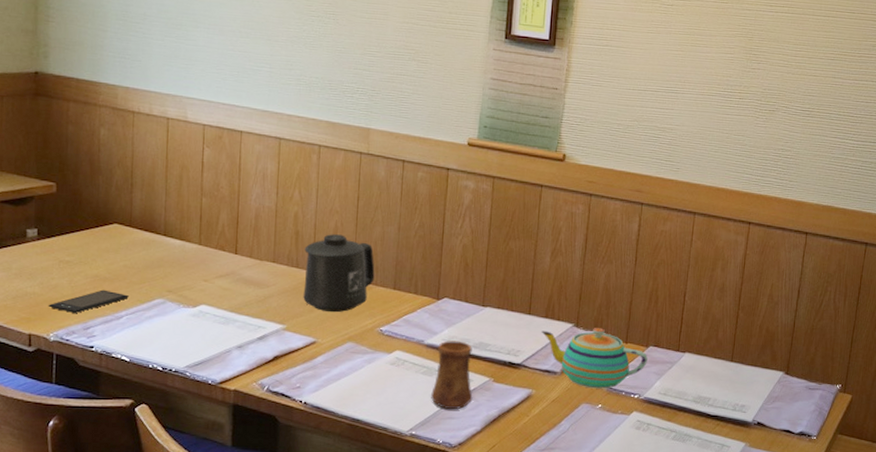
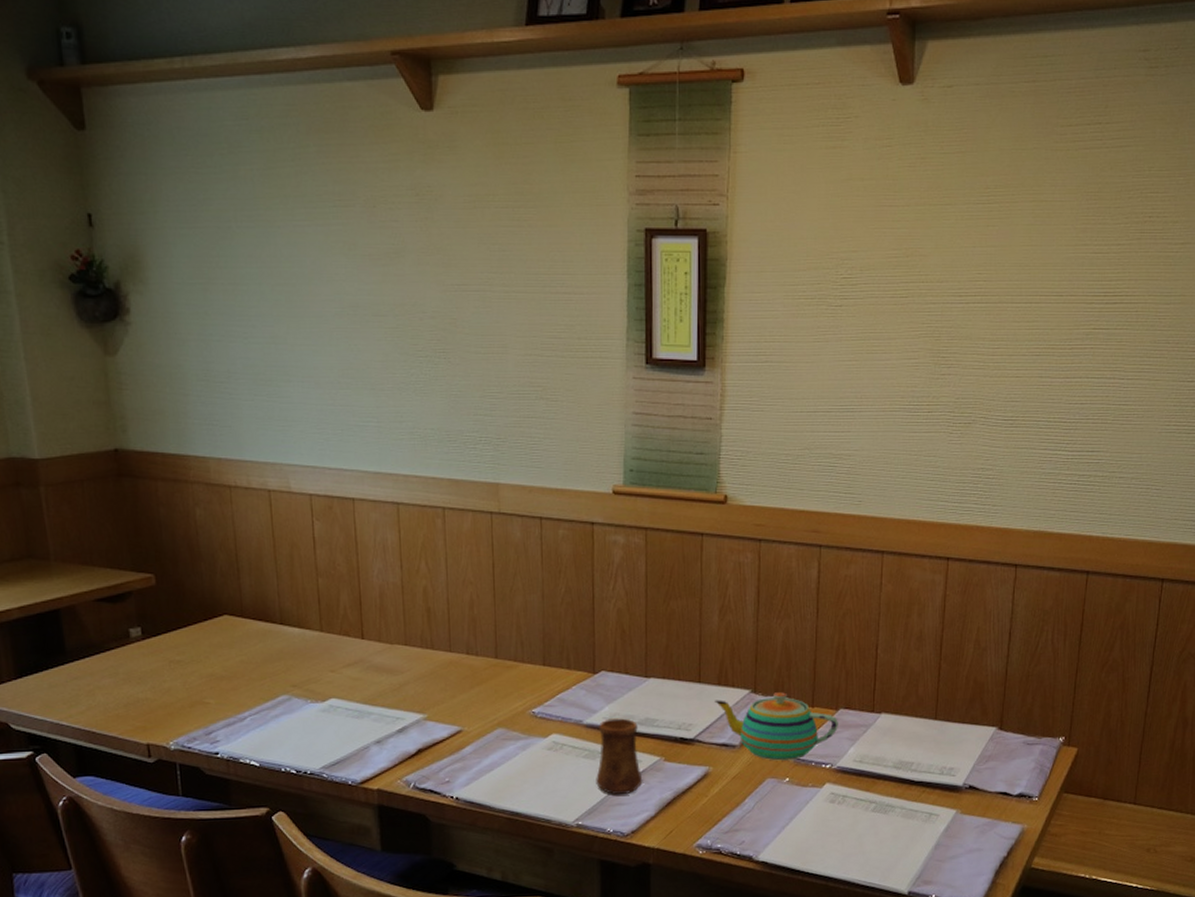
smartphone: present [48,289,129,313] -> none [163,689,250,717]
mug: present [303,234,375,313] -> none [439,608,520,697]

